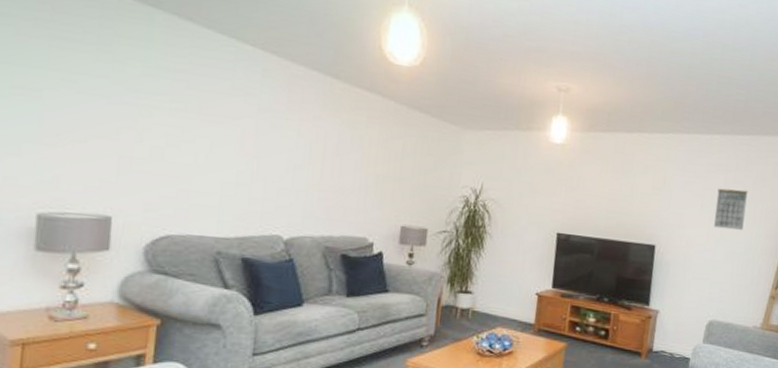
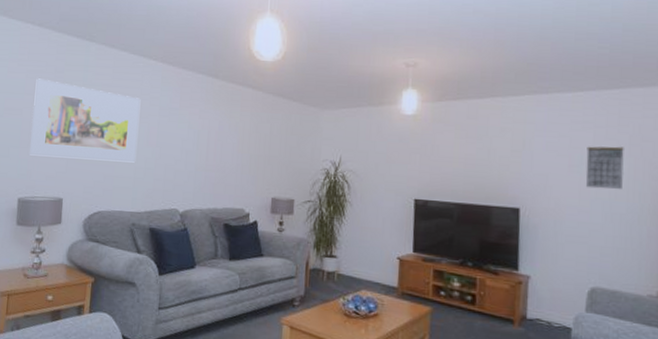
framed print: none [56,48,232,176] -> present [29,78,141,163]

